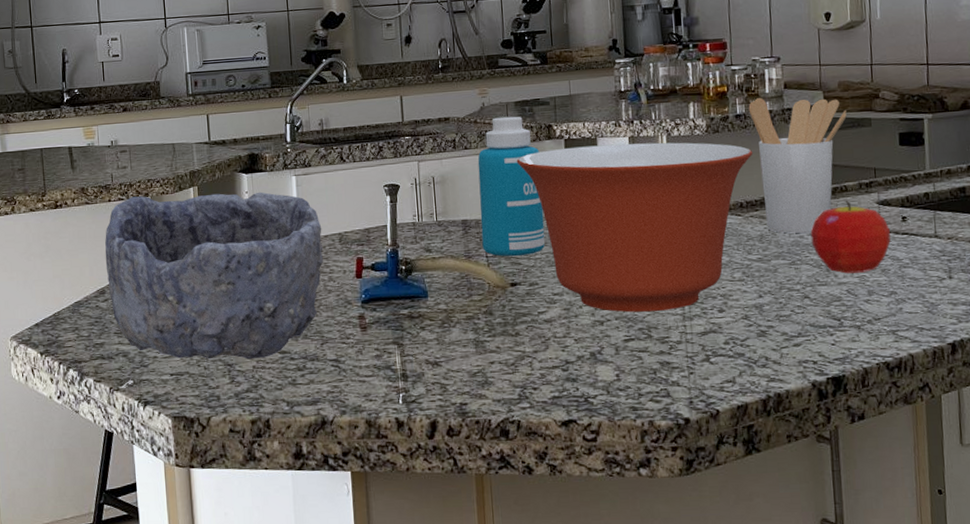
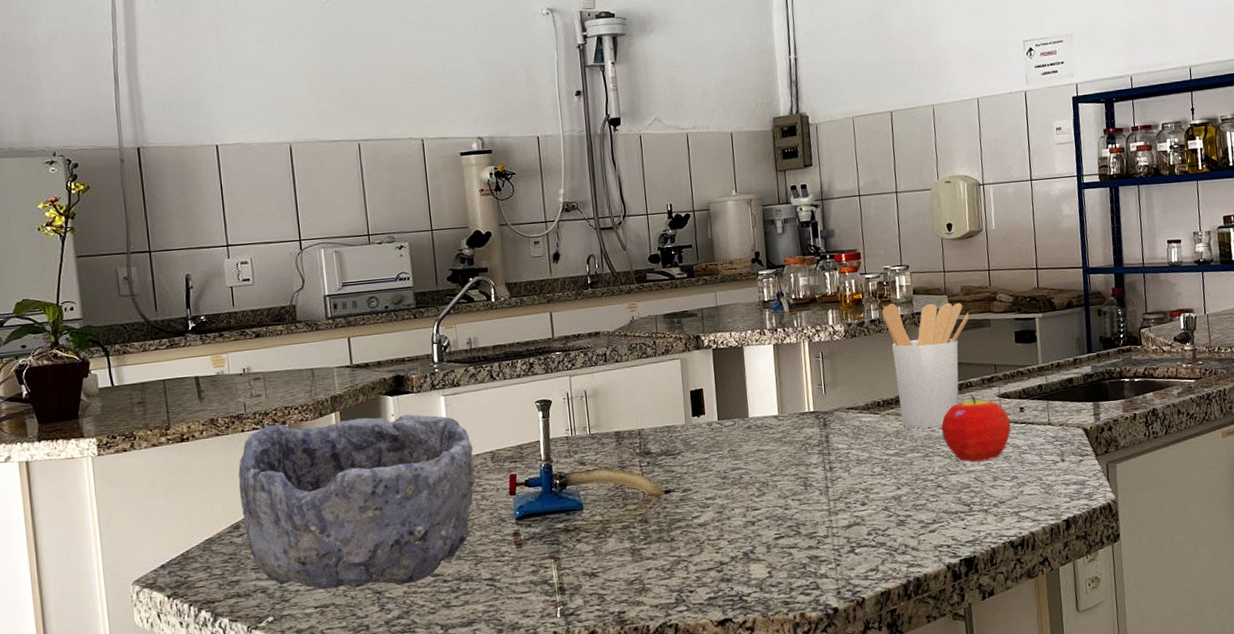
bottle: present [477,116,545,257] -> none [629,328,697,465]
mixing bowl: present [516,142,753,313] -> none [667,347,888,512]

